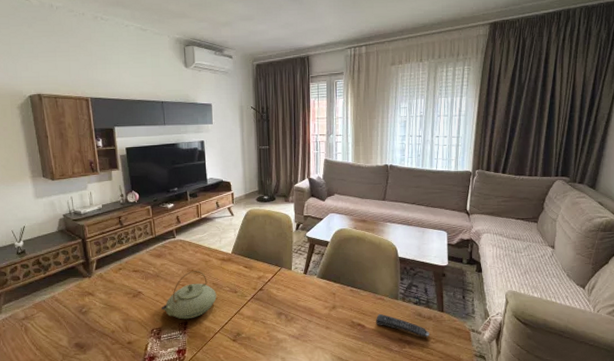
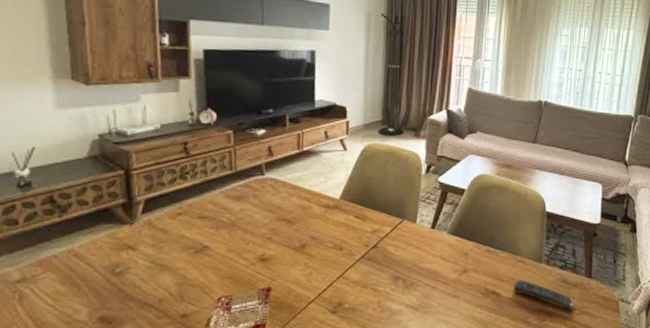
teapot: present [161,270,217,320] -> none [234,219,315,285]

